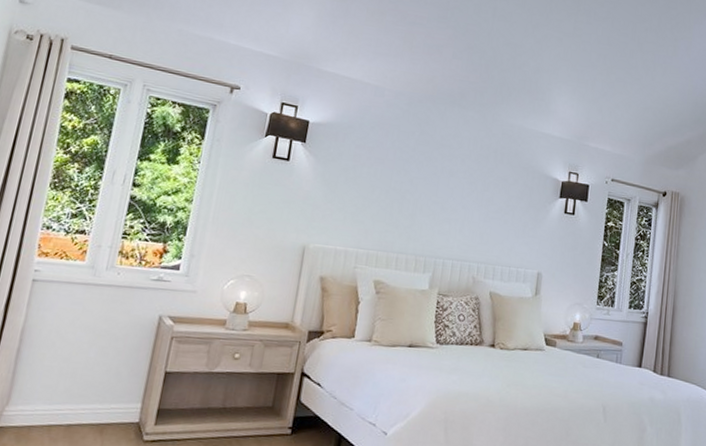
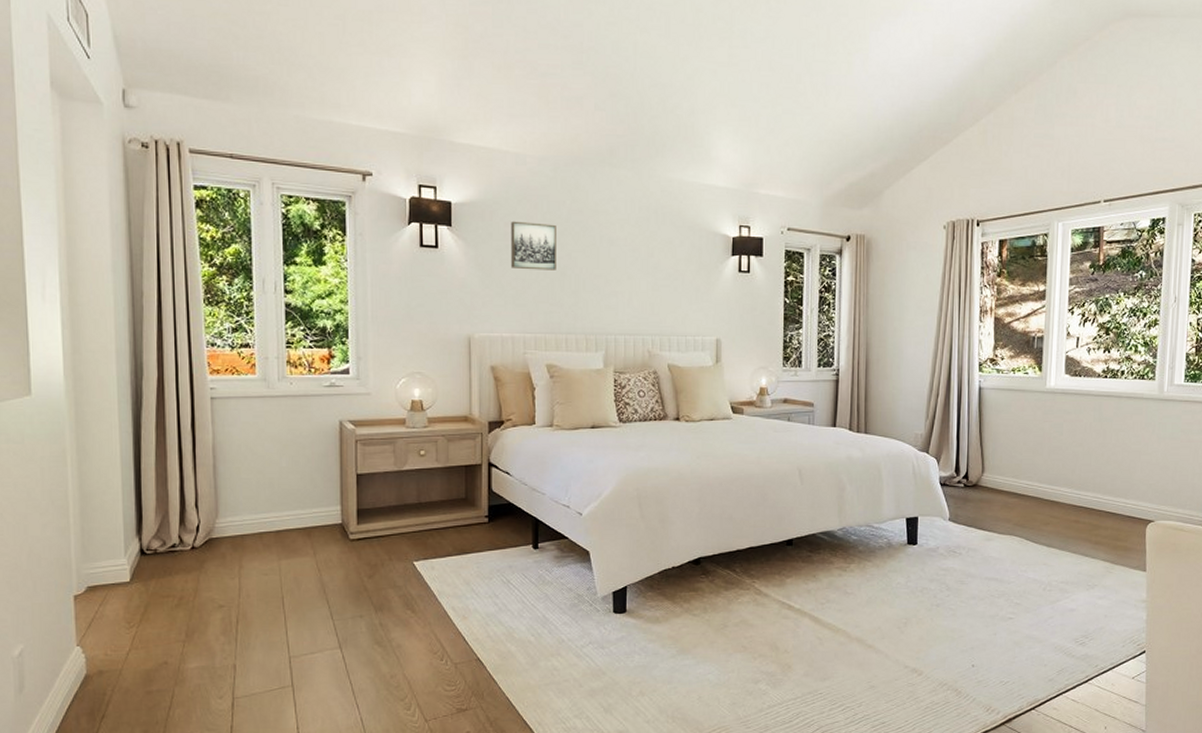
wall art: none [355,144,403,193] -> present [511,221,556,270]

